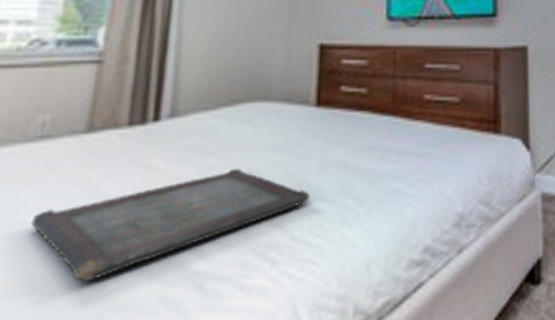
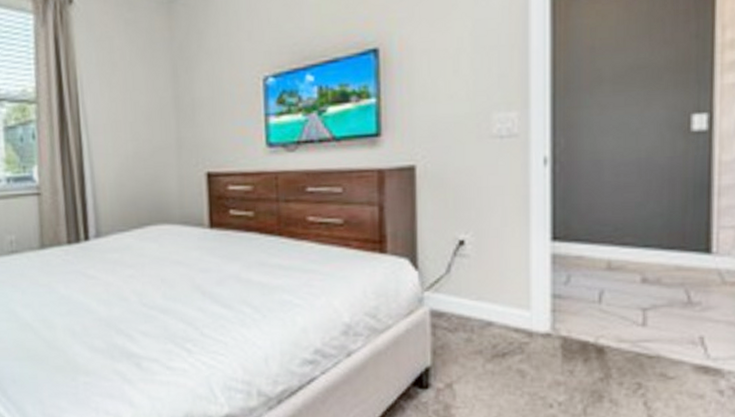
serving tray: present [30,169,311,283] -> none [18,279,213,355]

